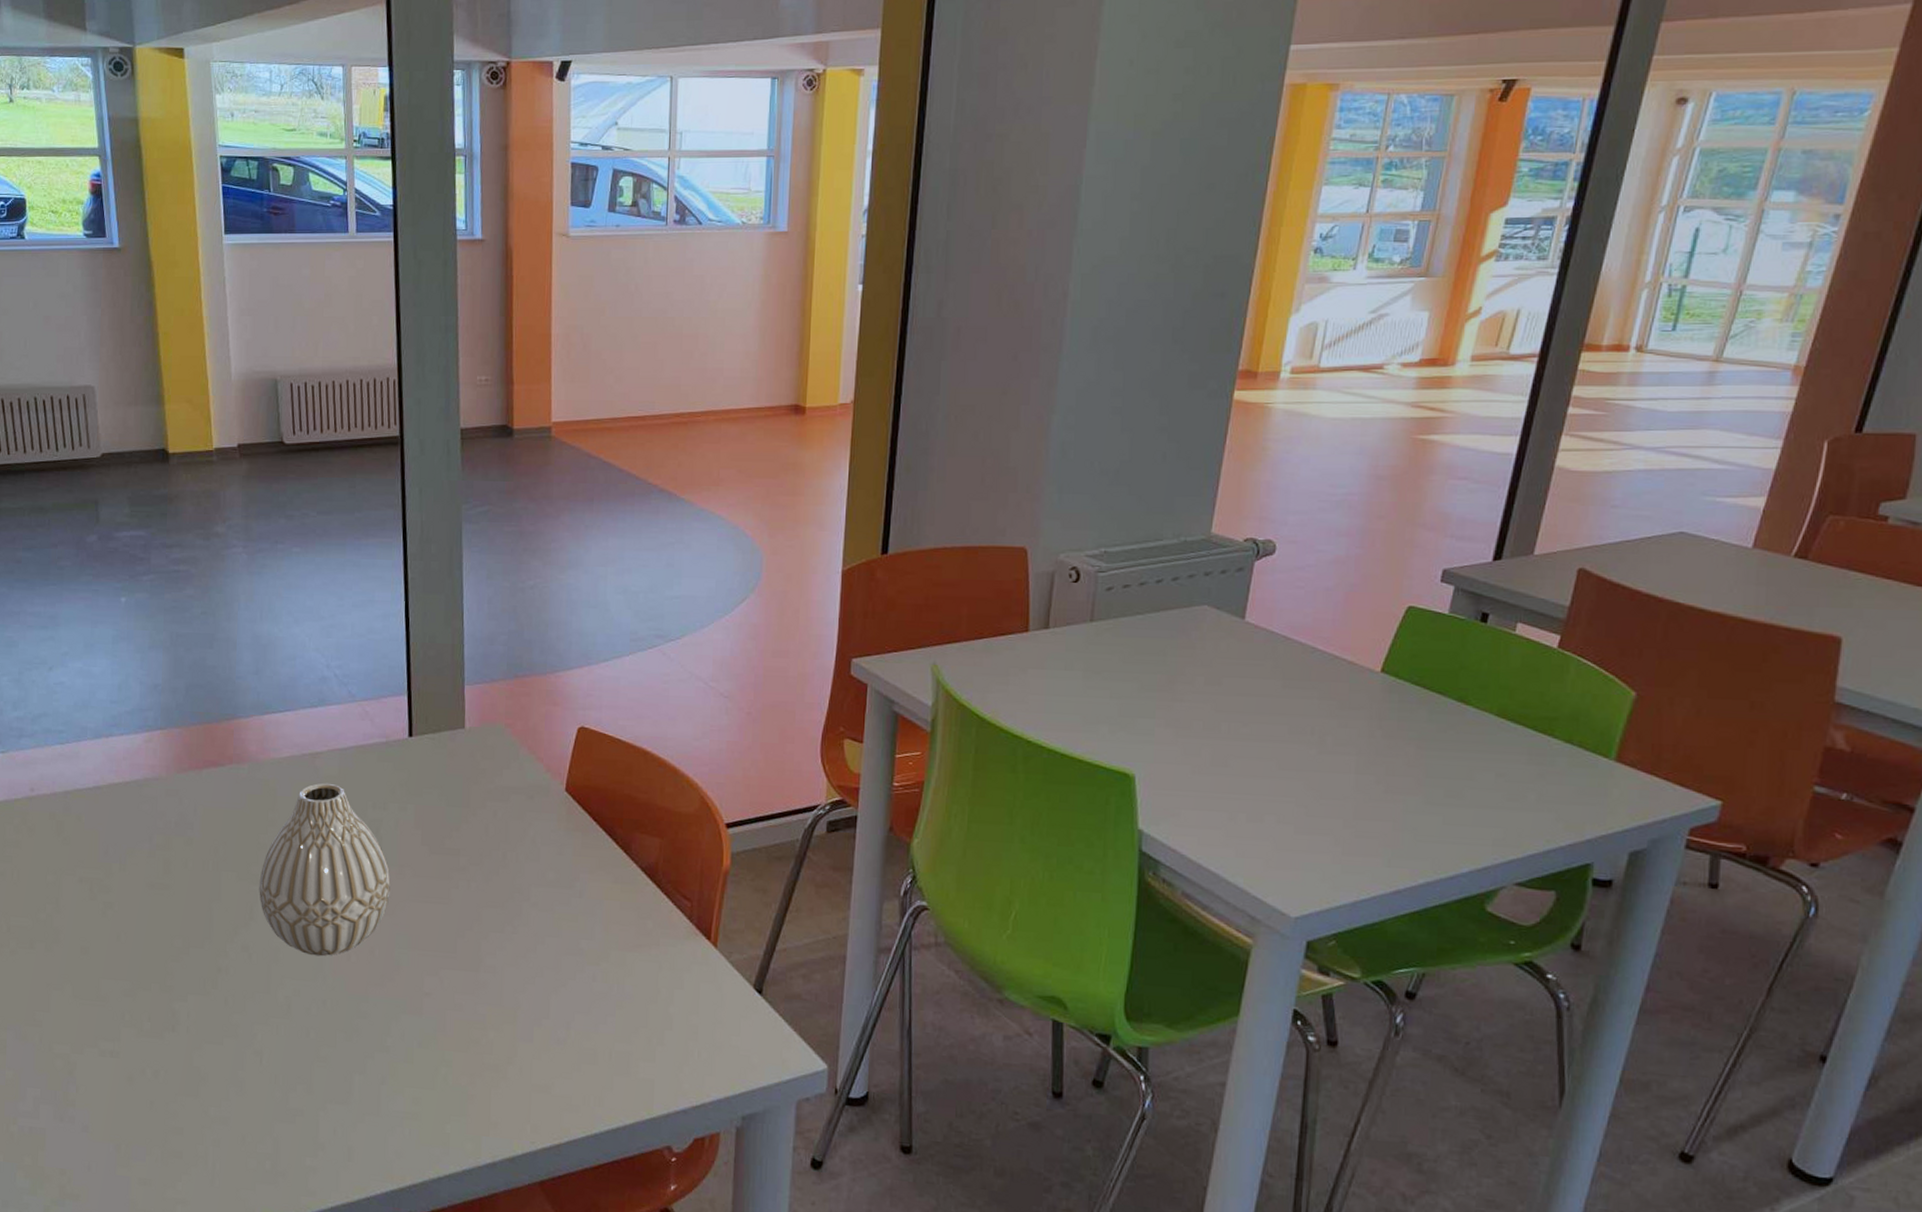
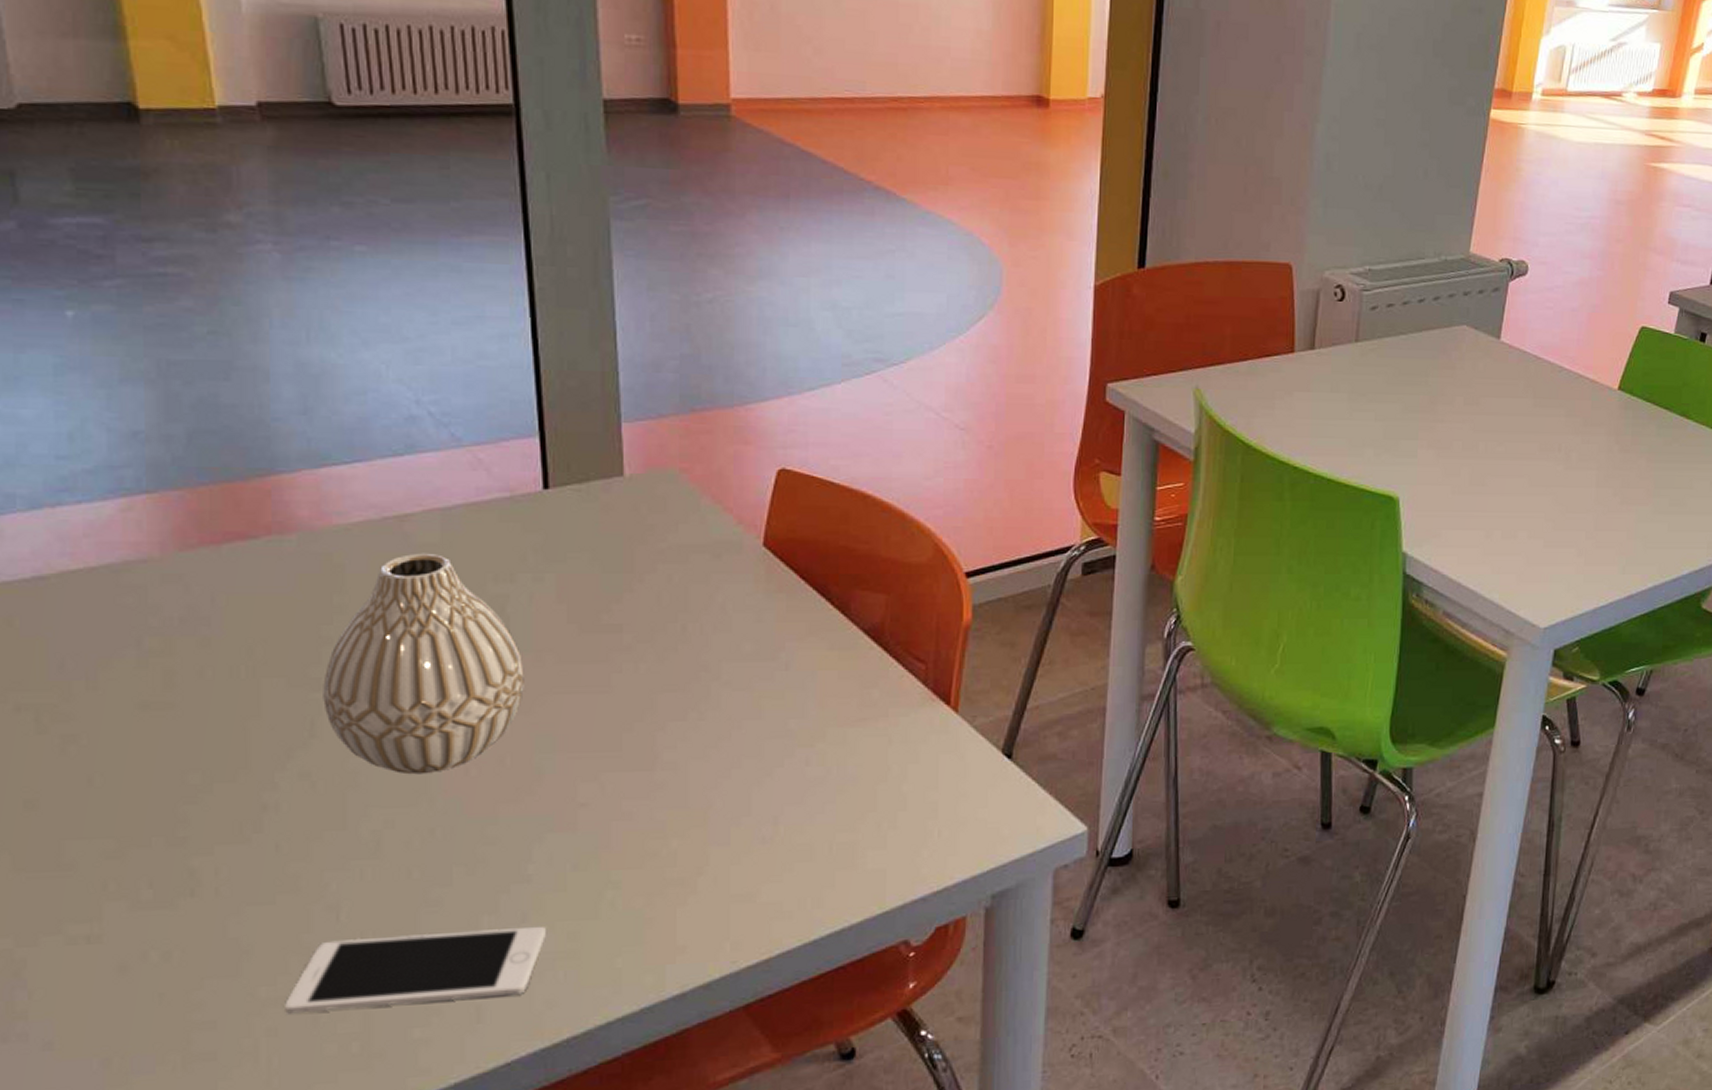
cell phone: none [225,1078,398,1143] -> present [285,926,546,1014]

